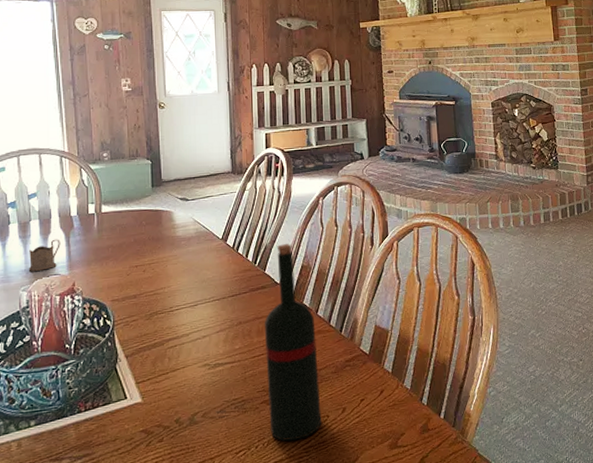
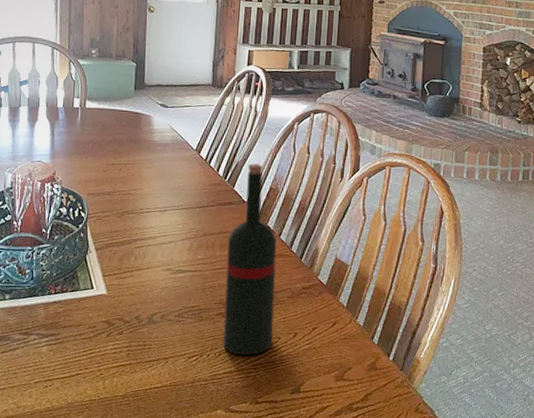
tea glass holder: present [28,239,61,271] -> none [15,127,46,156]

